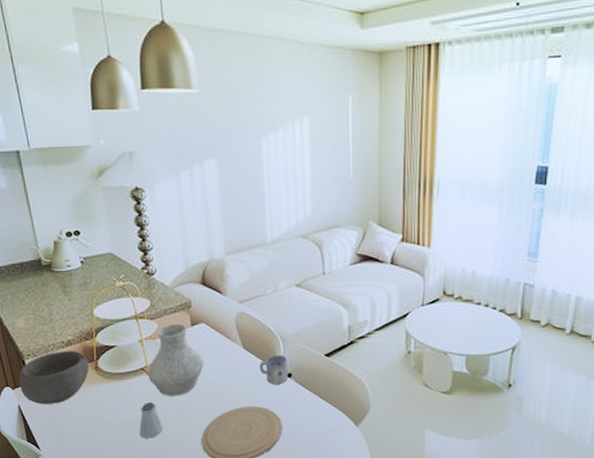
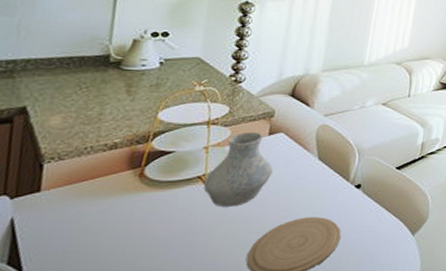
bowl: present [19,350,90,404] -> none [22,154,134,217]
saltshaker: present [139,403,164,438] -> none [172,214,206,255]
mug: present [260,355,288,385] -> none [330,166,360,196]

